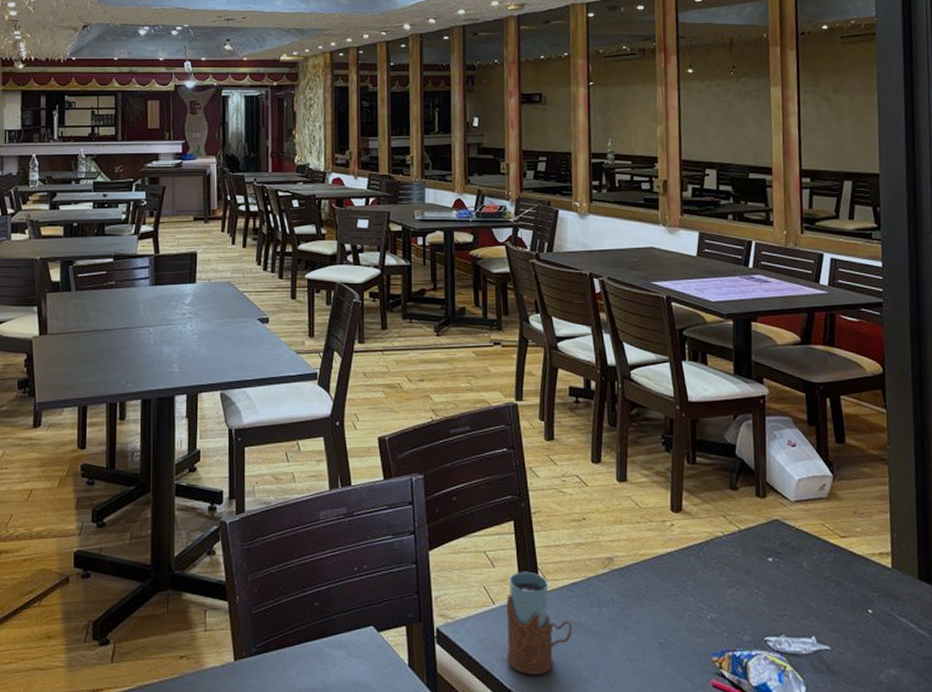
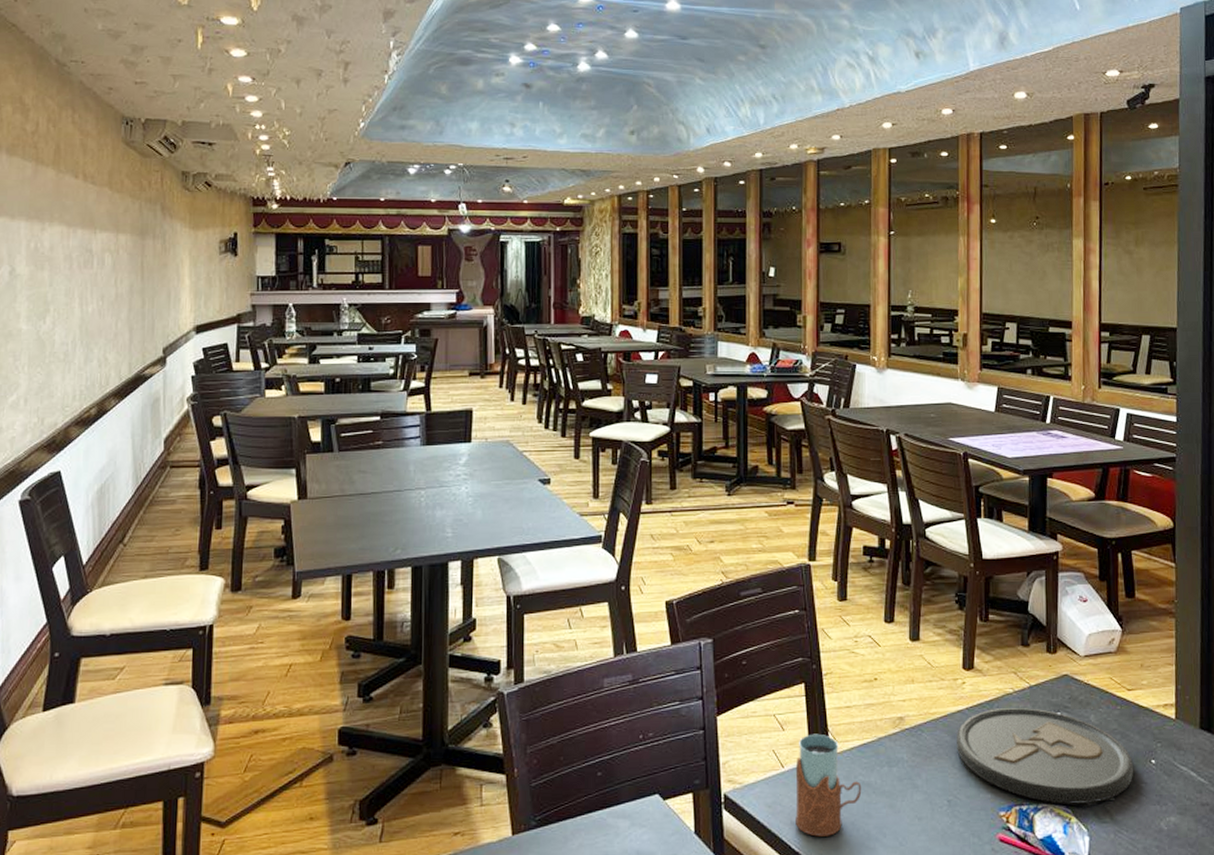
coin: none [666,552,850,652] -> present [957,708,1133,804]

